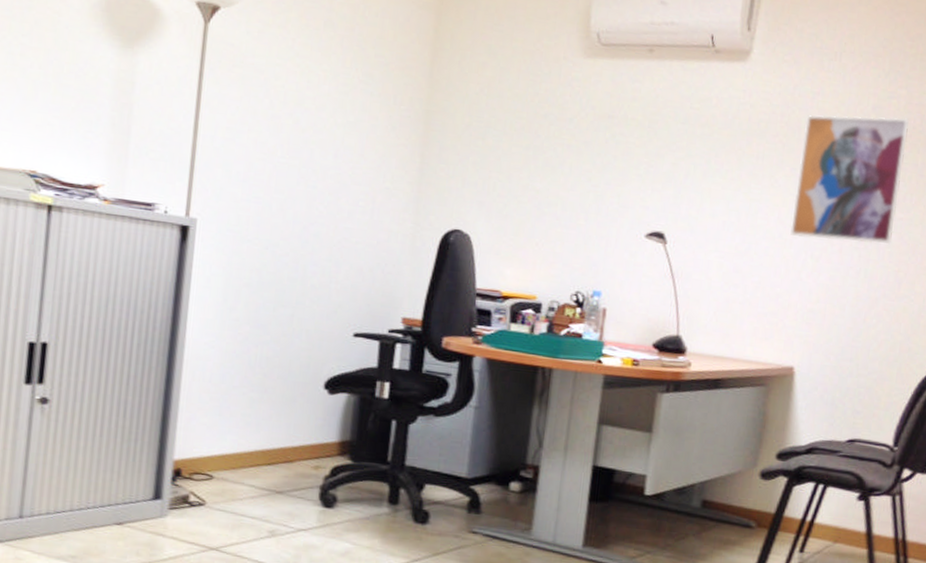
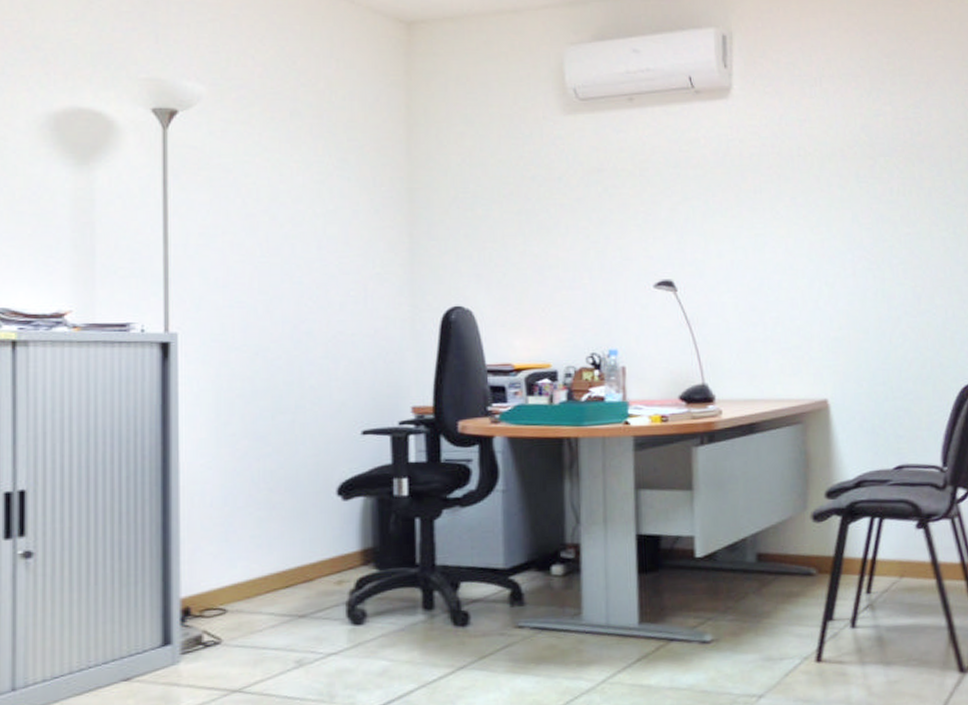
wall art: present [790,114,909,245] -> none [797,134,903,266]

